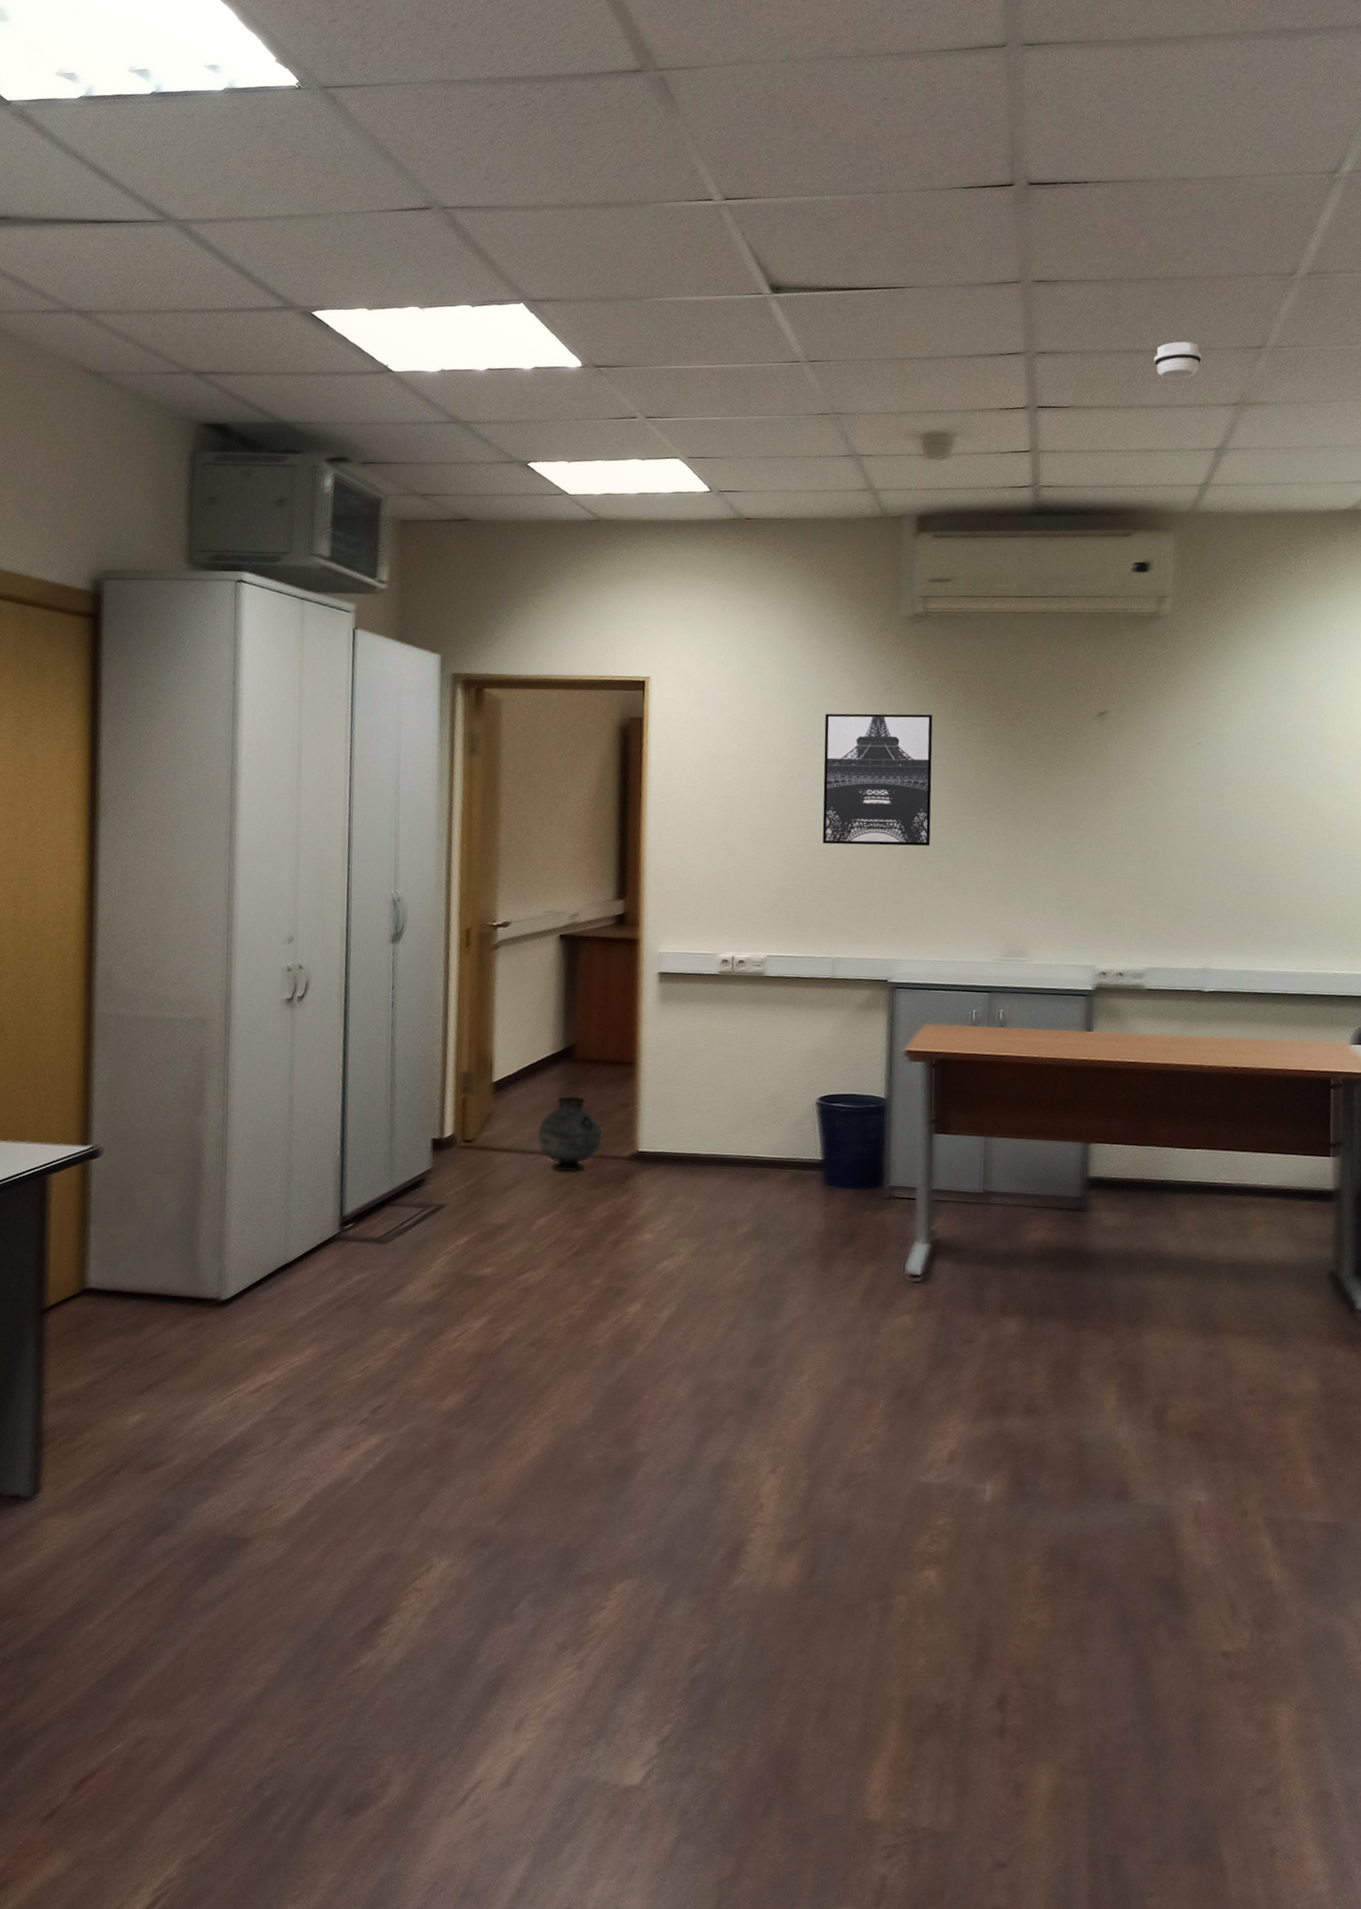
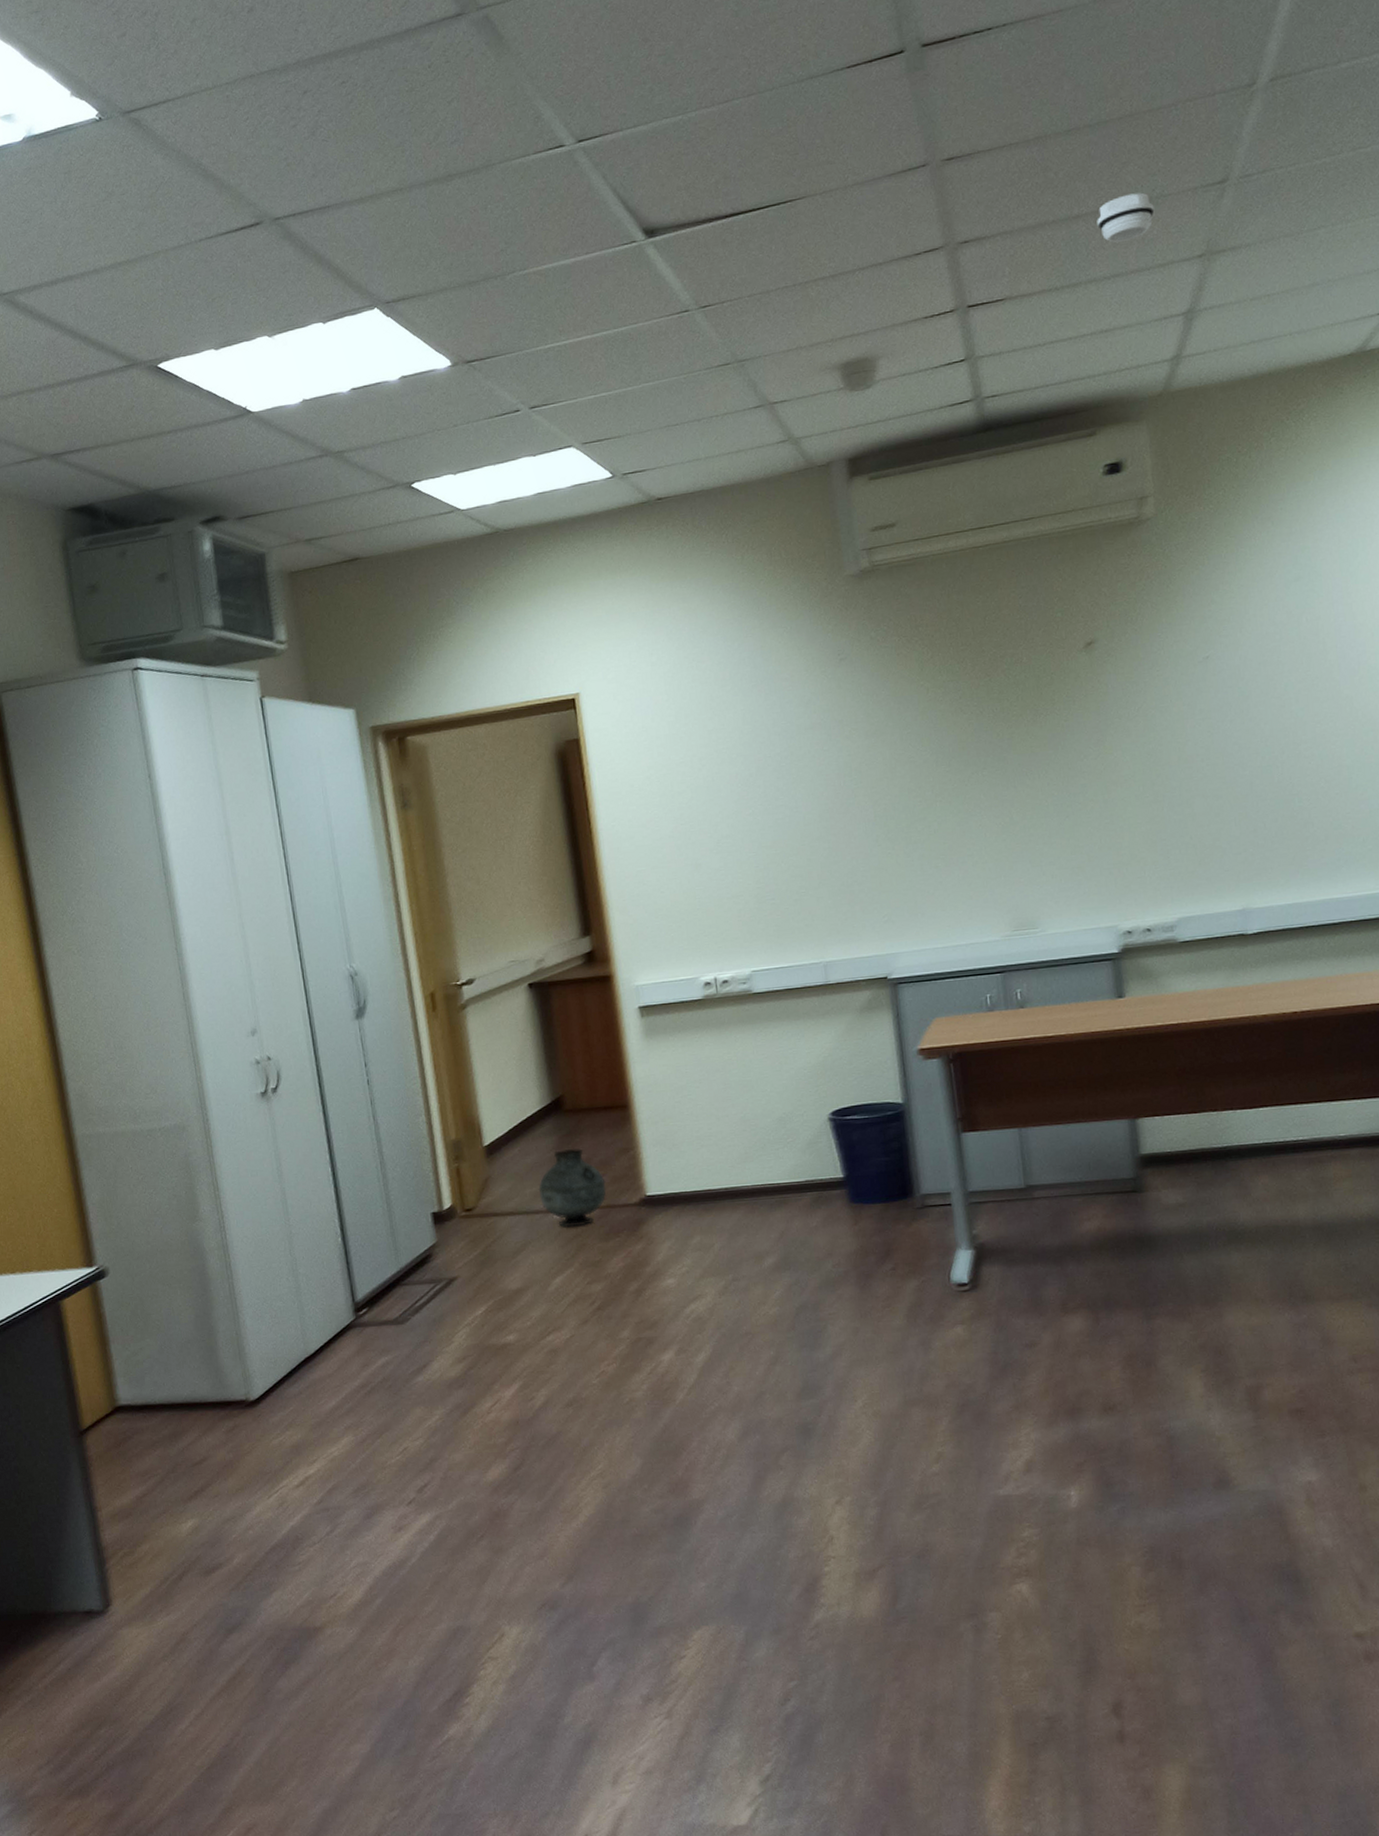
wall art: present [822,713,933,847] -> none [777,679,914,841]

